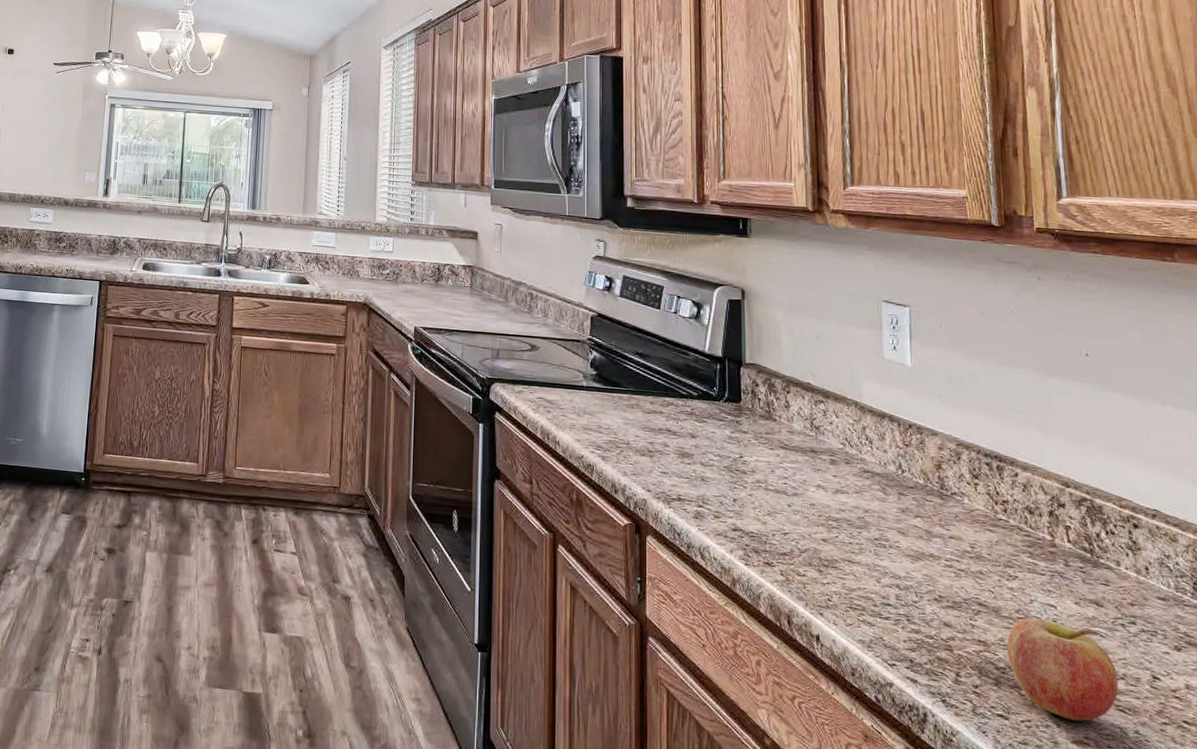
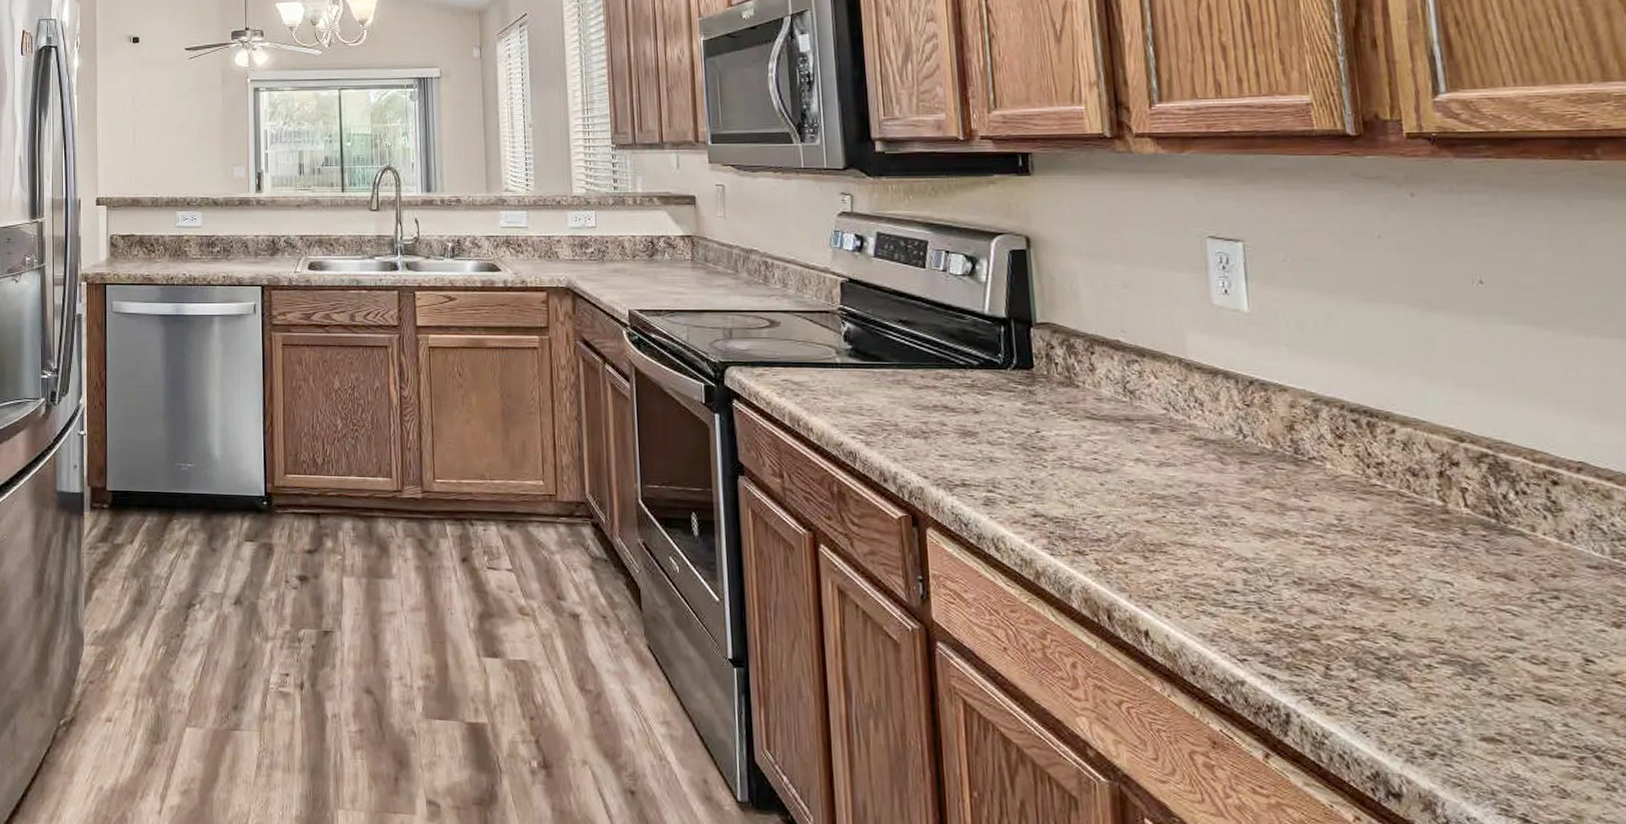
fruit: present [1007,617,1119,722] -> none [1390,597,1540,715]

